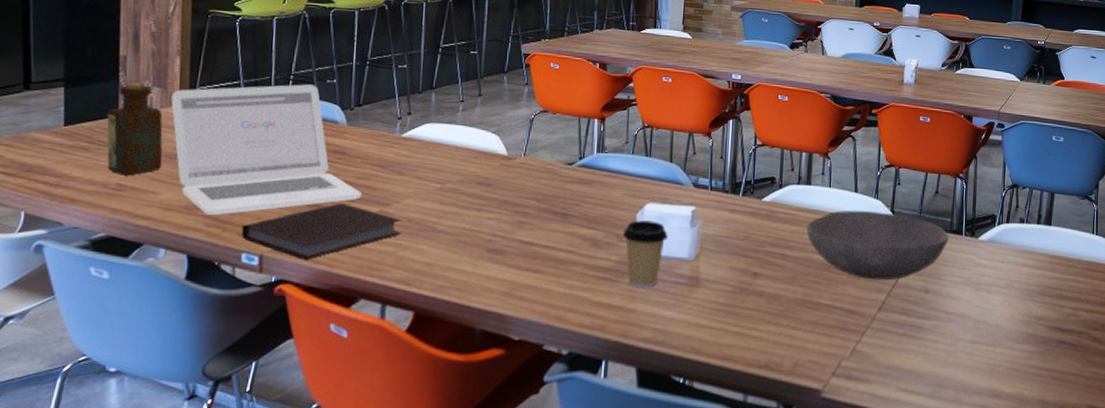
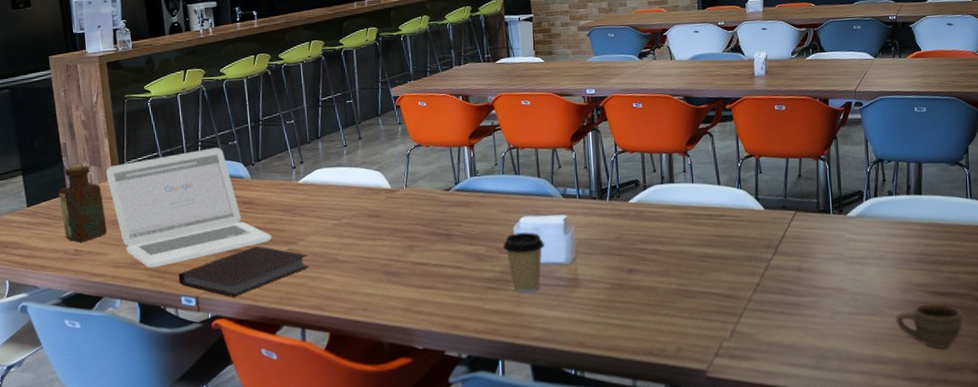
bowl: present [806,210,949,280] -> none [674,200,817,265]
cup: none [1013,339,1079,388] -> present [894,303,964,350]

